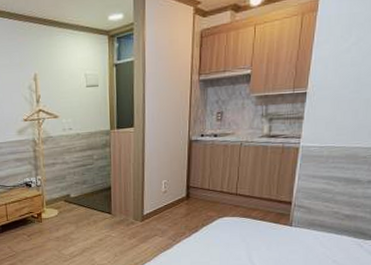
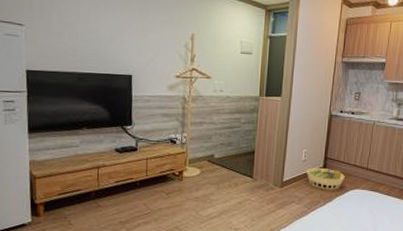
laundry basket: none [168,198,211,220] -> present [306,168,345,190]

